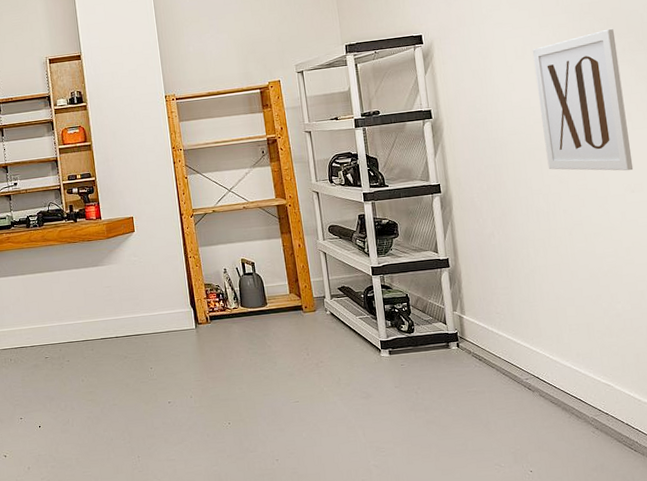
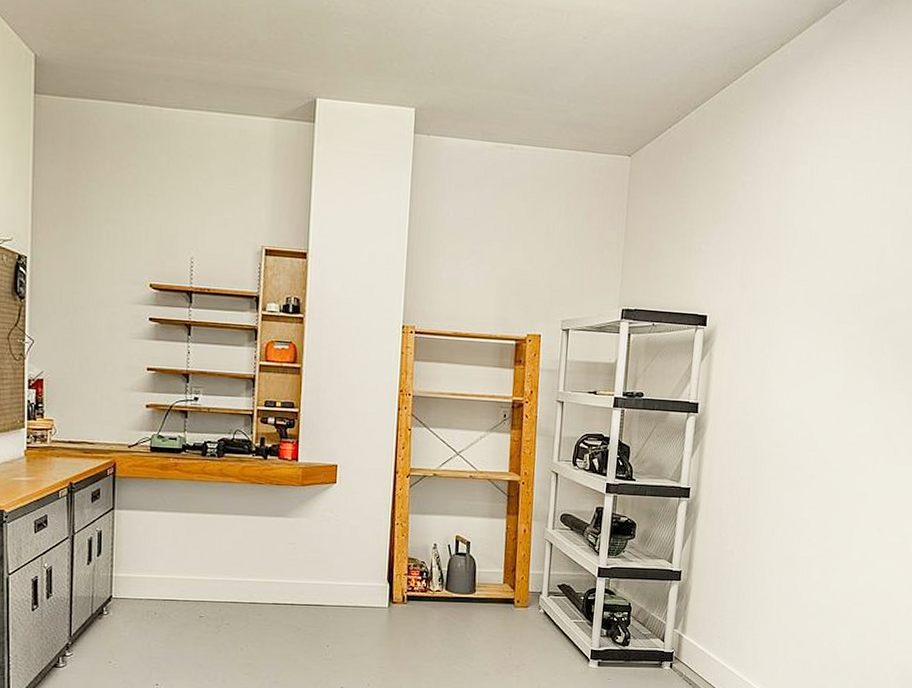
wall art: present [532,28,634,171] -> none [804,350,903,508]

